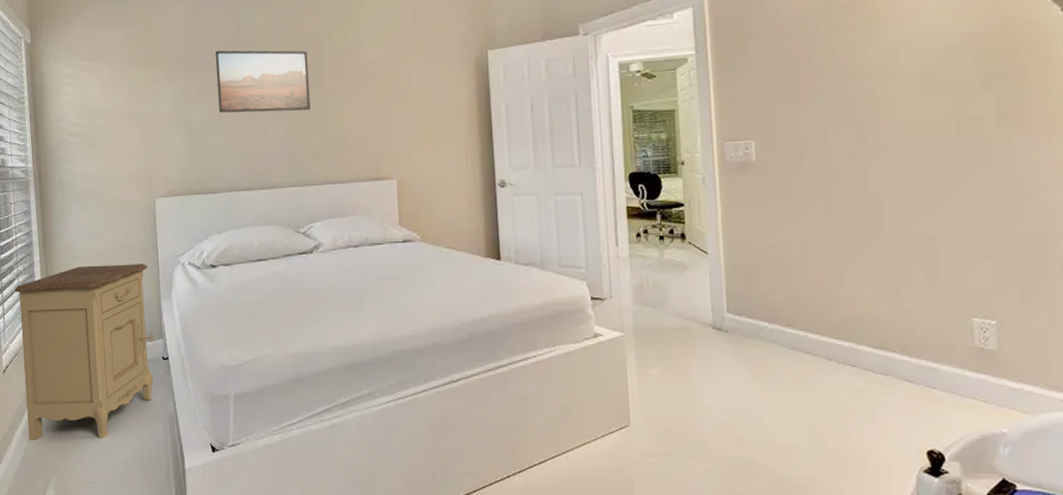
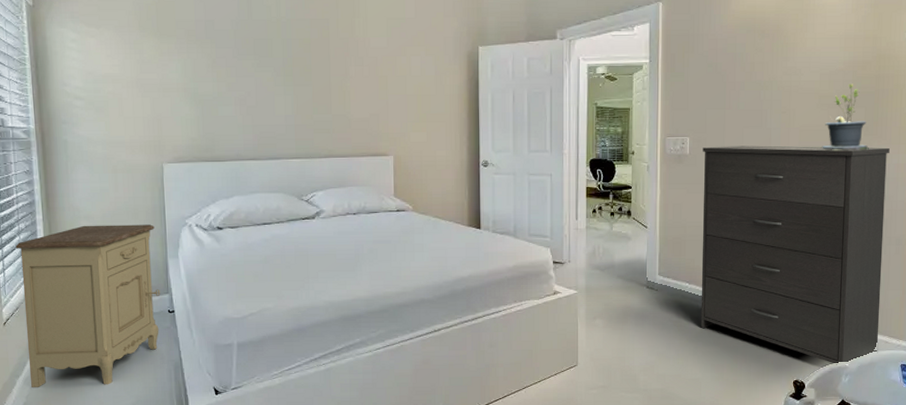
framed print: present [215,50,311,113] -> none [225,27,317,90]
dresser: none [773,140,1051,431] -> present [700,145,890,365]
potted plant: none [938,61,1007,148] -> present [822,83,869,150]

